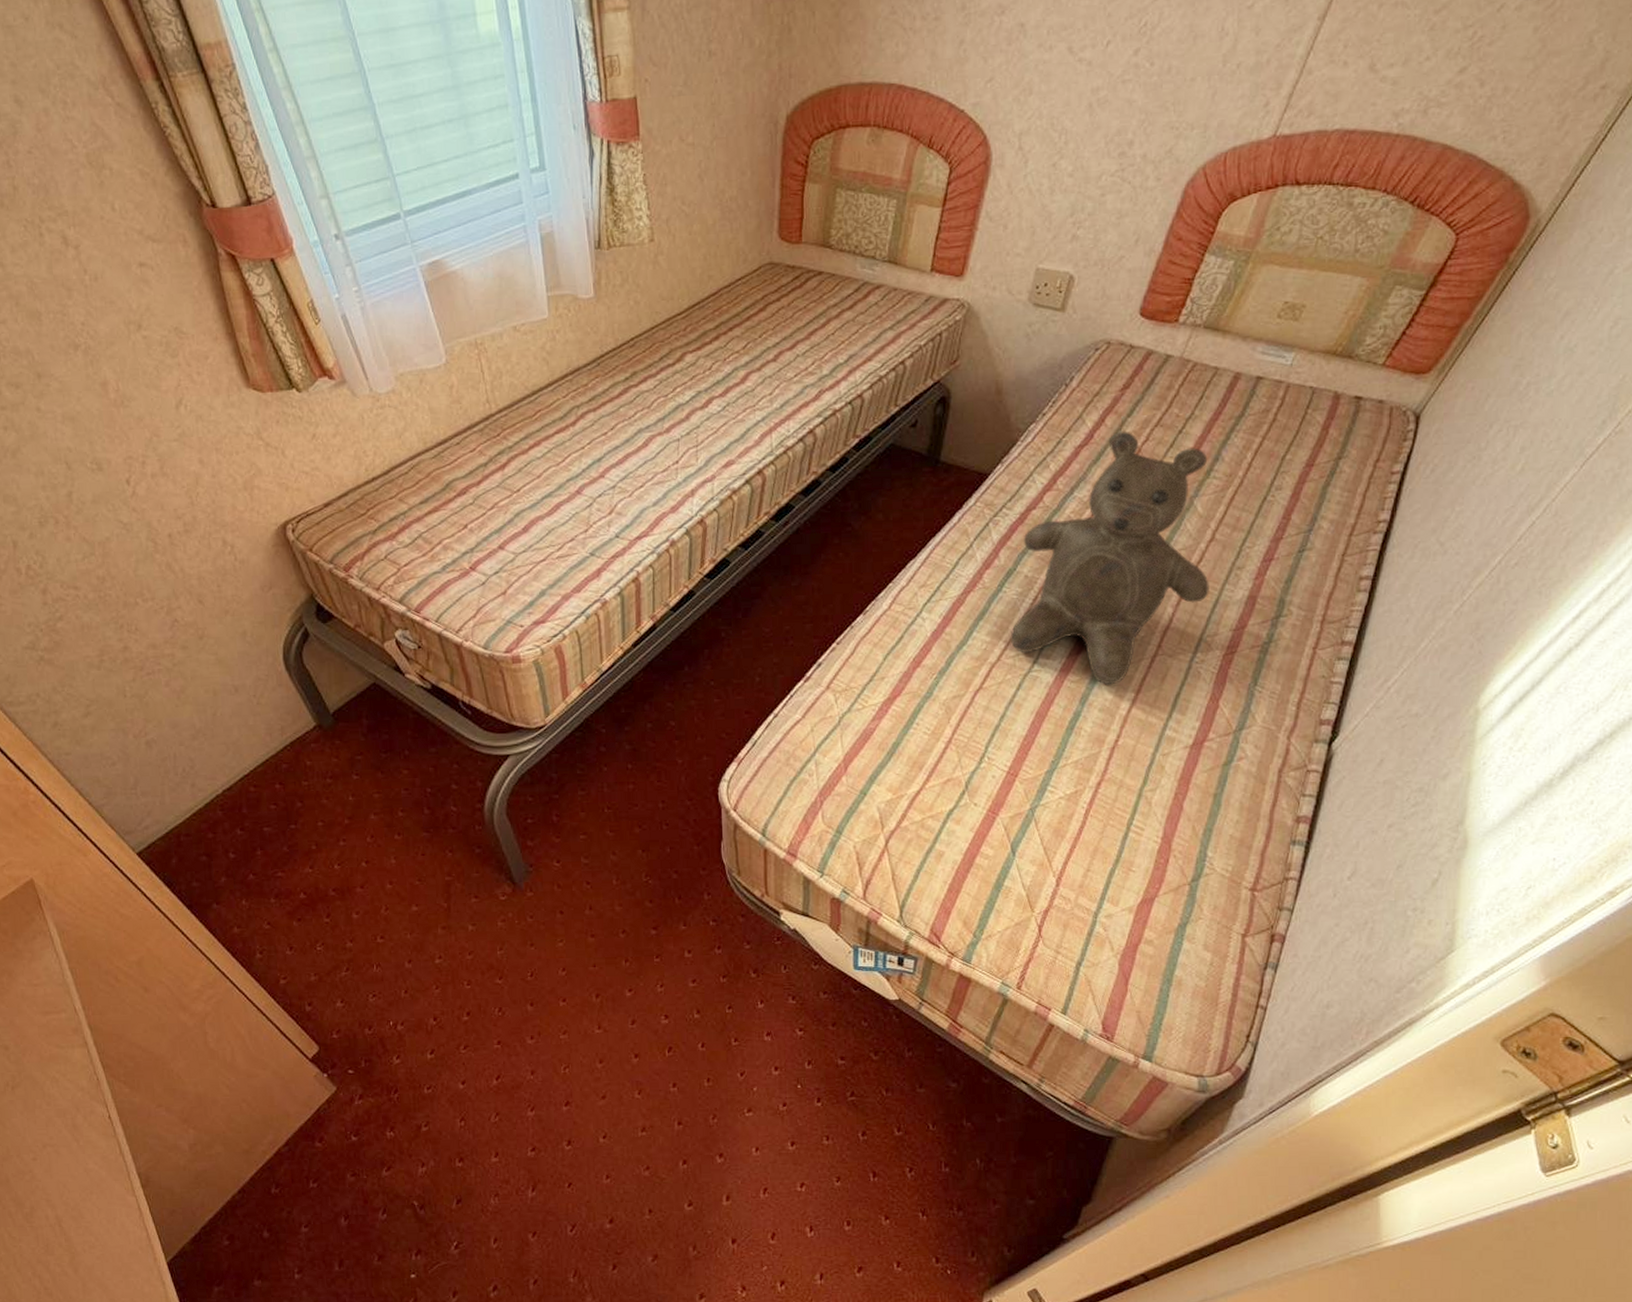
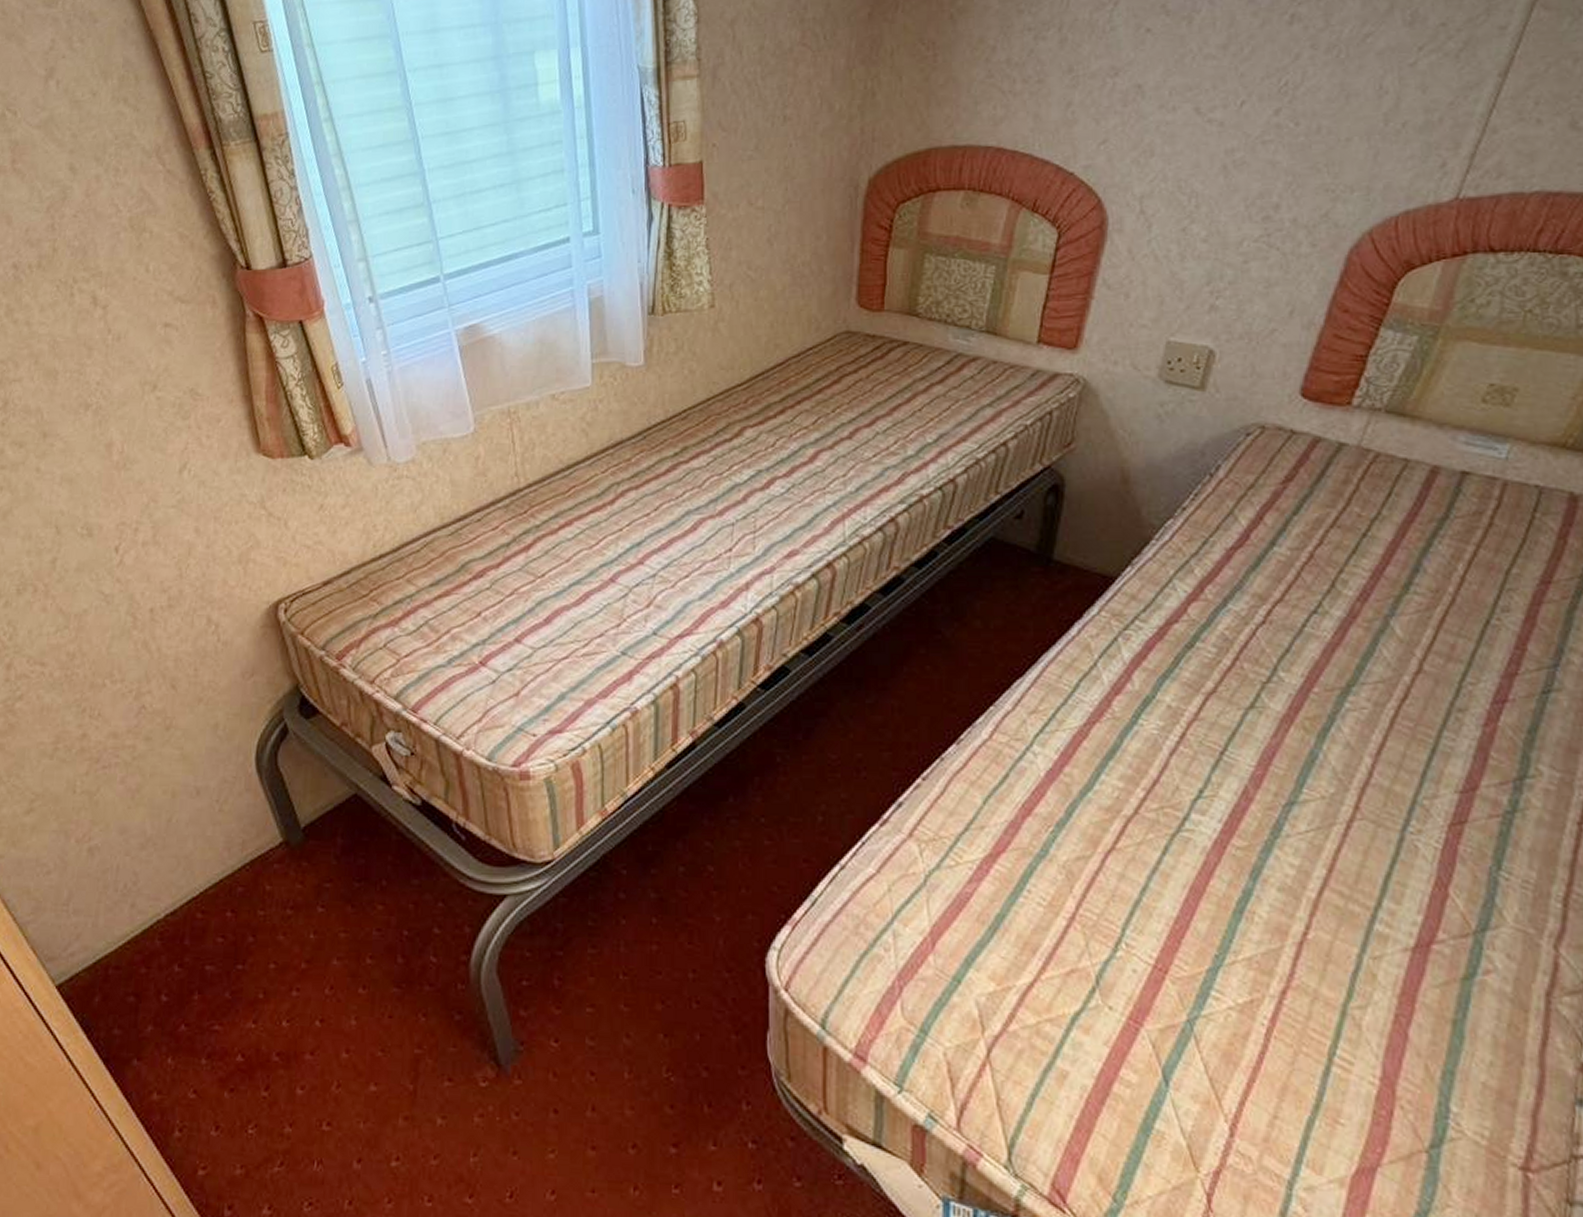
teddy bear: present [1010,431,1209,685] -> none [1150,531,1422,856]

